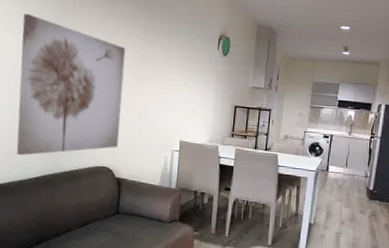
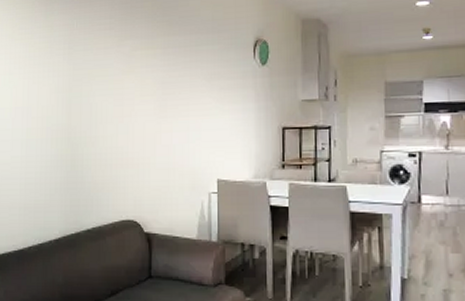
wall art: present [16,13,126,155] -> none [32,49,145,214]

